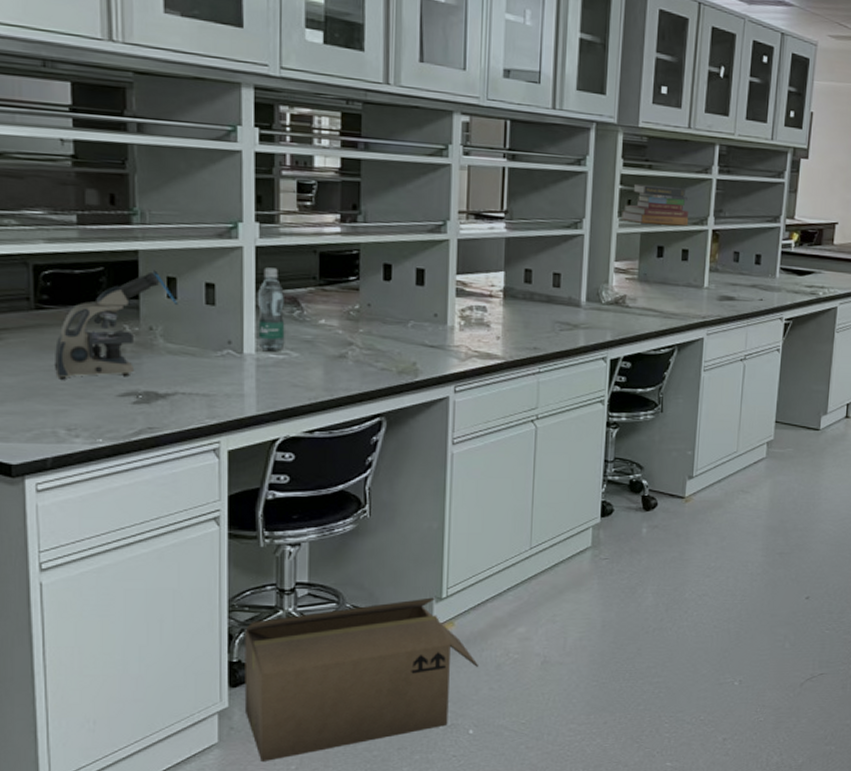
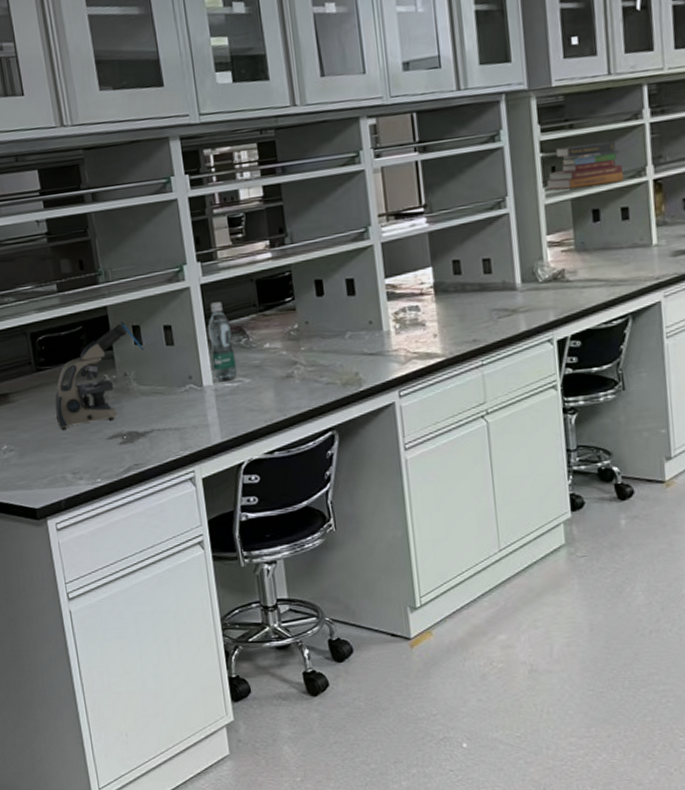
cardboard box: present [244,597,478,761] -> none [238,607,462,773]

